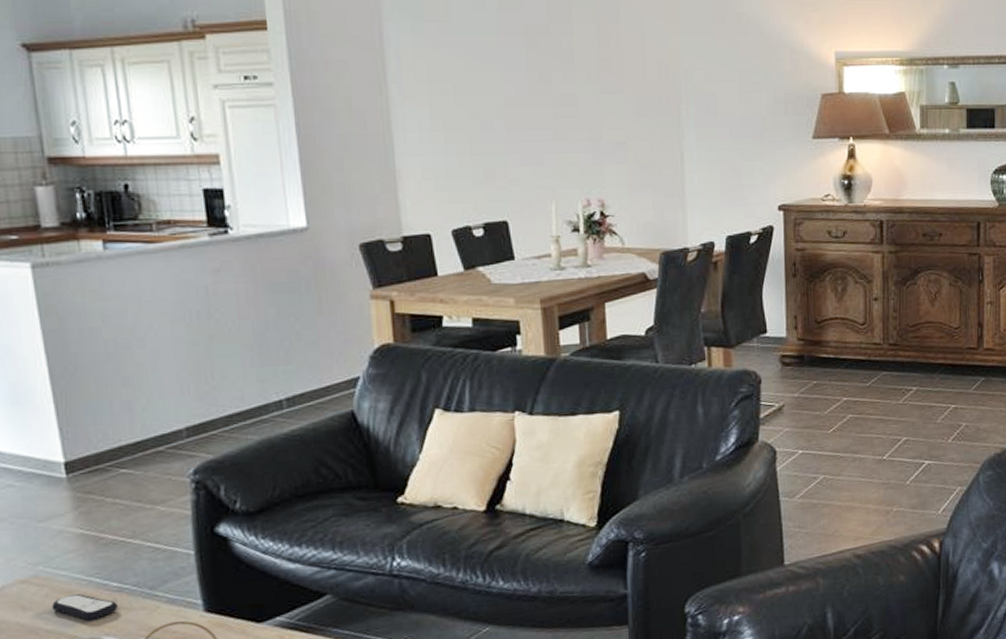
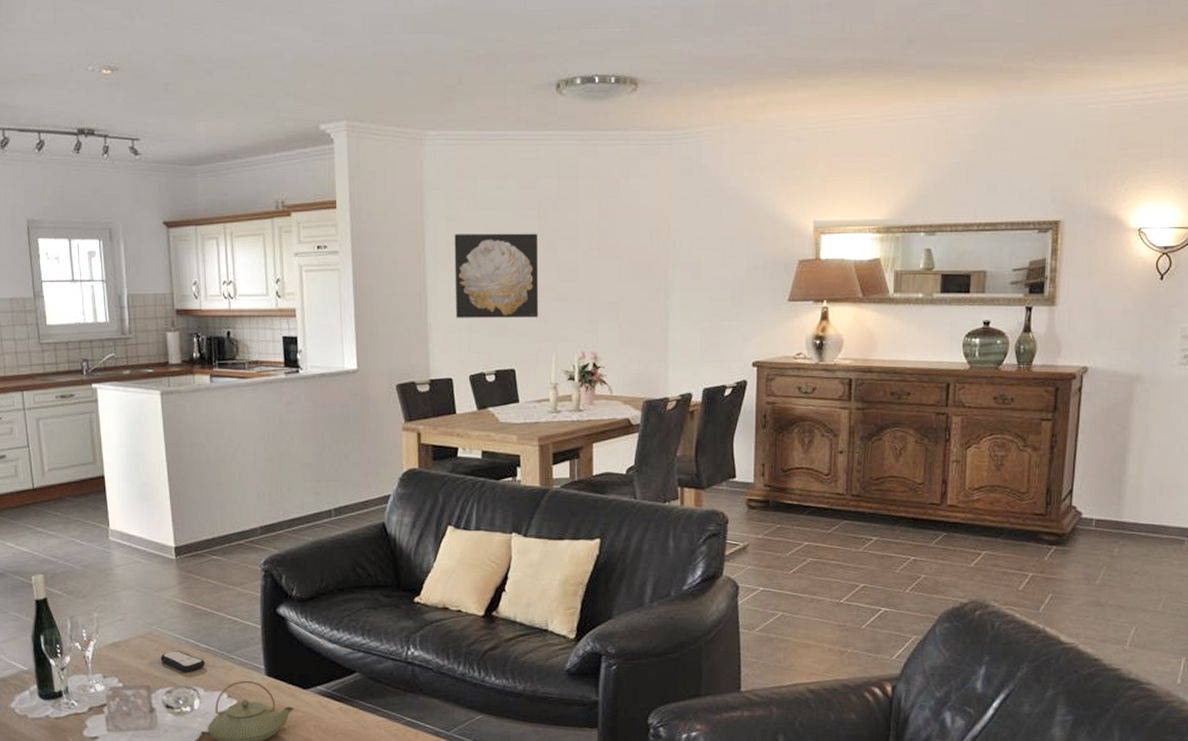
wall art: none [423,62,533,162] -> present [454,233,539,318]

